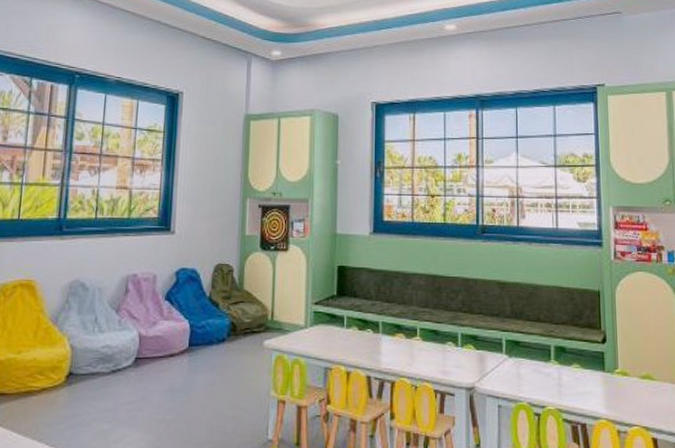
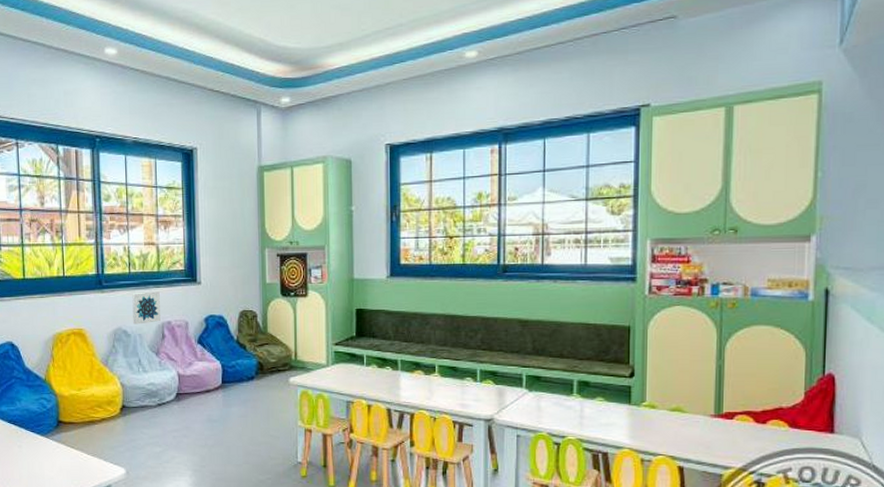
wall art: none [93,240,128,277] -> present [132,291,161,325]

